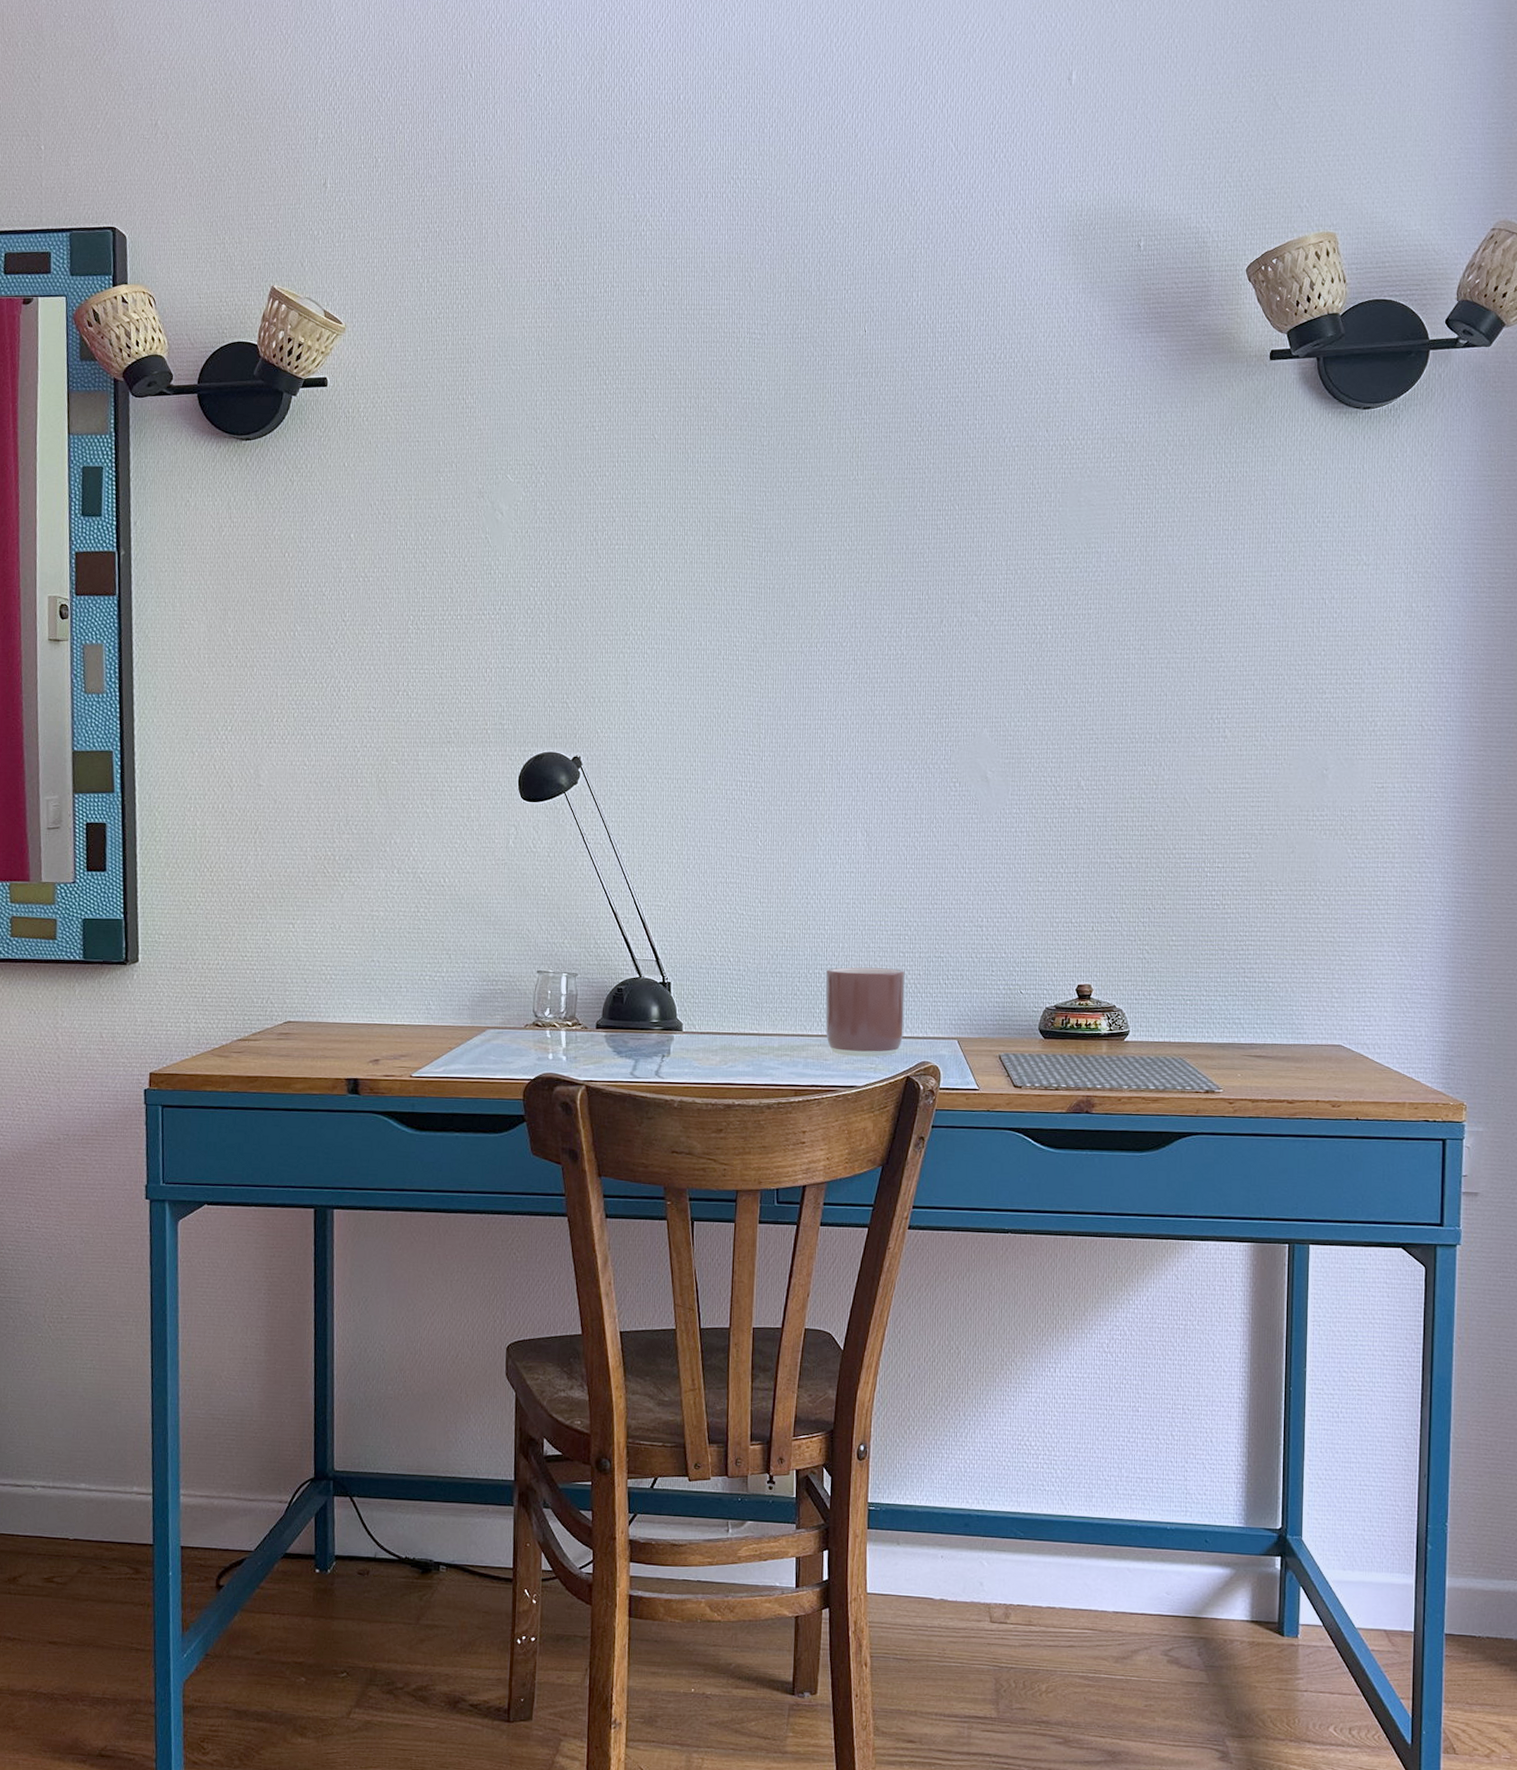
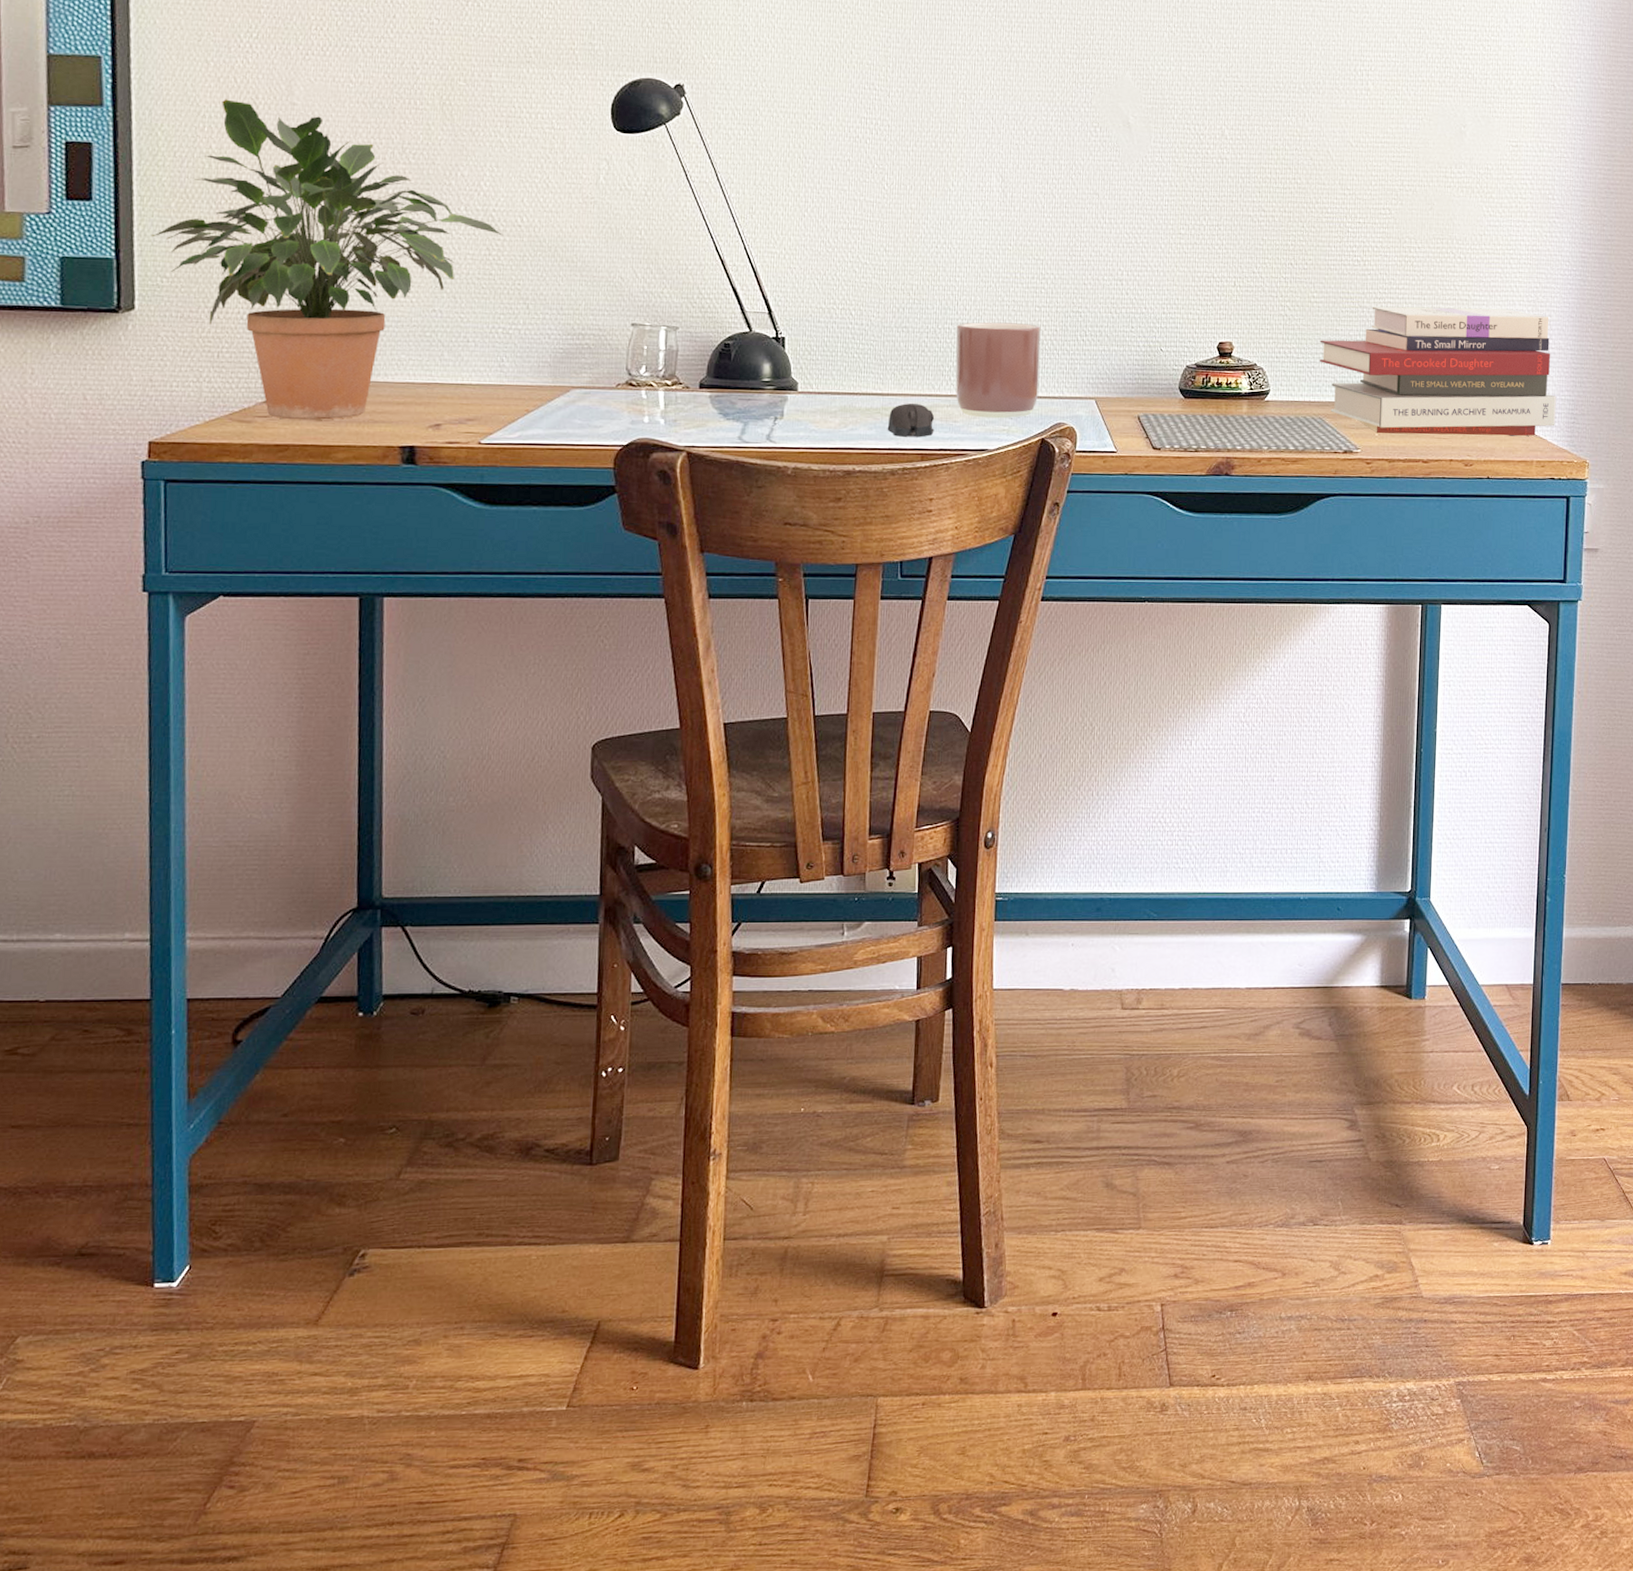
potted plant: none [150,783,428,1056] -> present [150,99,502,420]
computer mouse: none [763,1043,807,1075] -> present [887,403,934,438]
books: none [1179,949,1429,1078] -> present [1319,306,1556,436]

